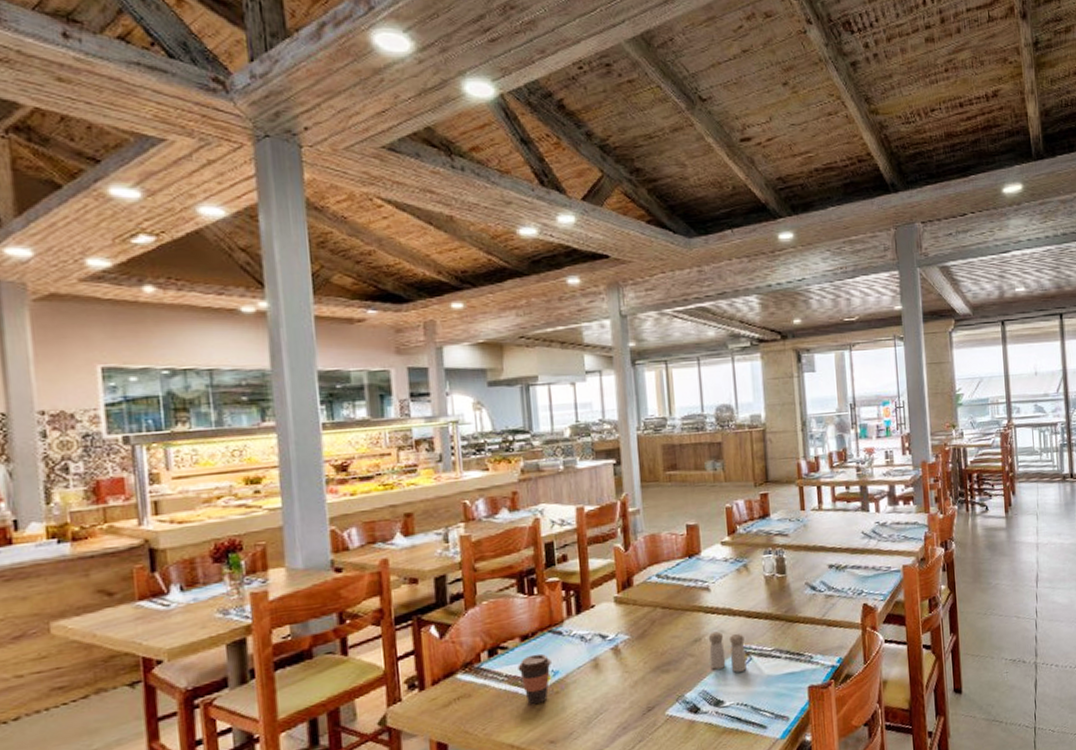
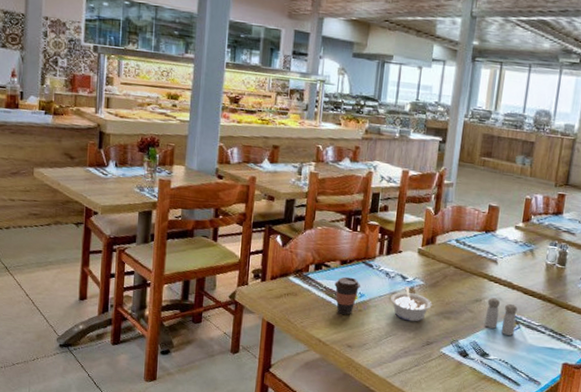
legume: none [592,646,645,690] -> present [391,286,432,322]

